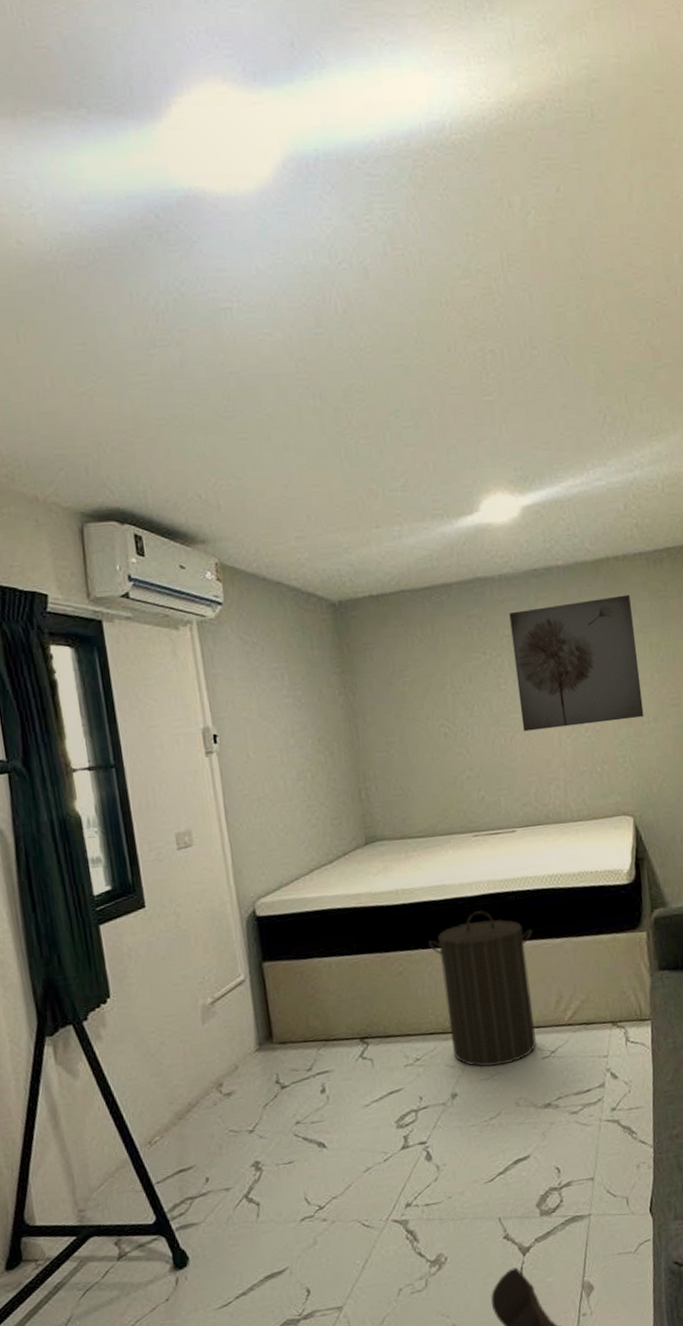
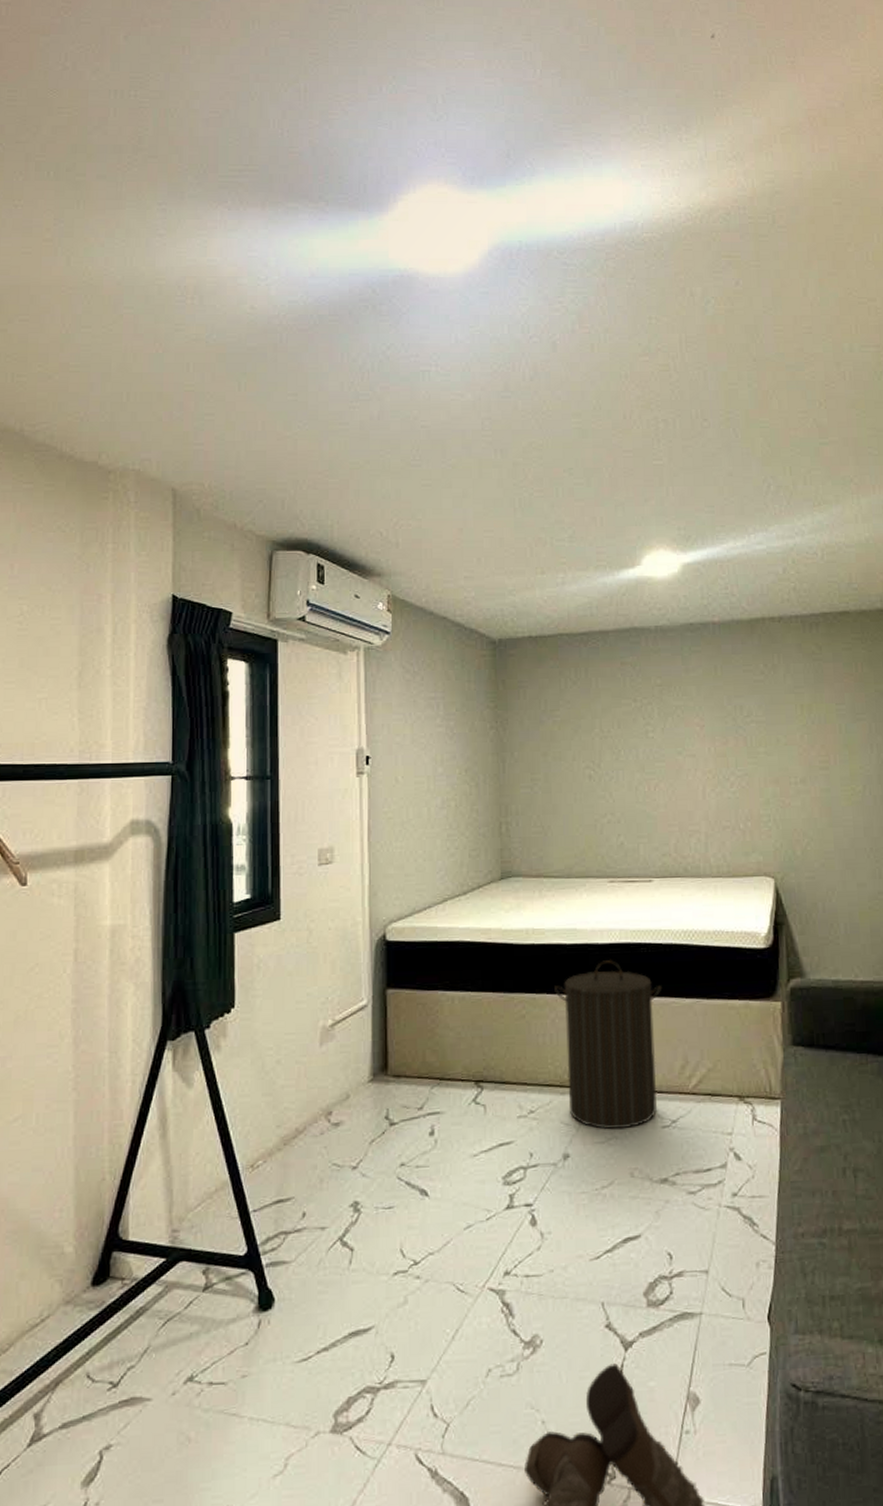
wall art: present [509,594,644,732] -> none [662,655,792,781]

